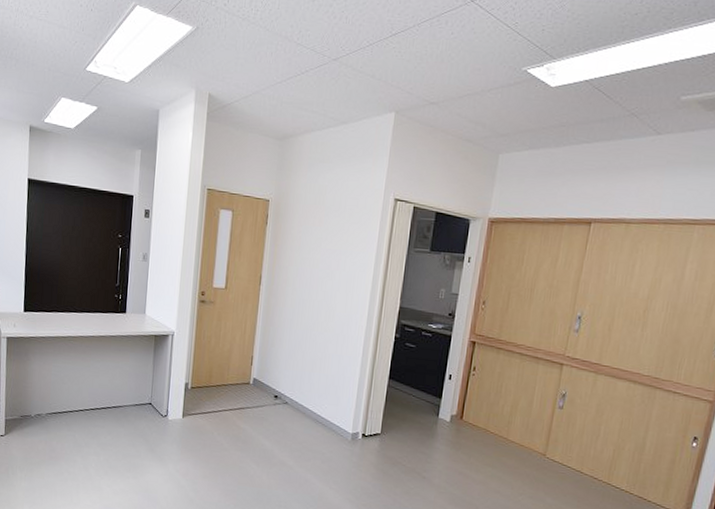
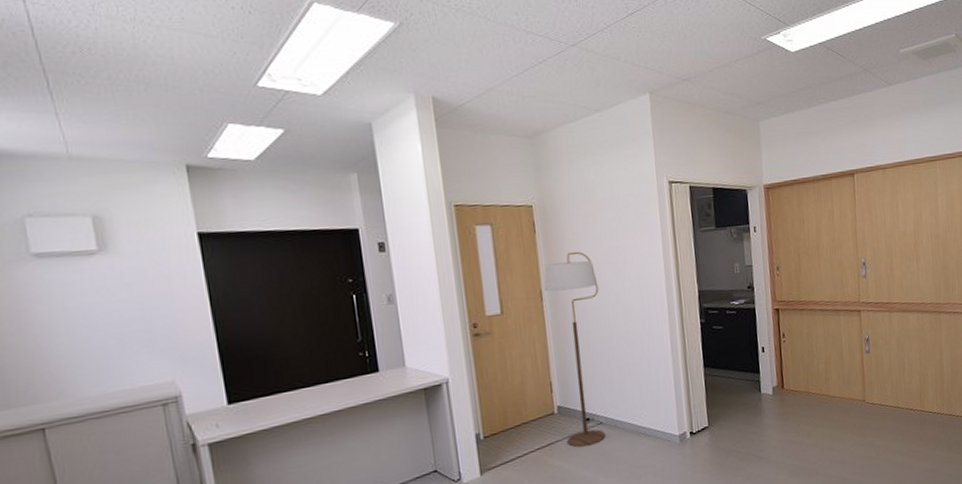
floor lamp: none [254,247,310,420] -> present [543,251,606,448]

